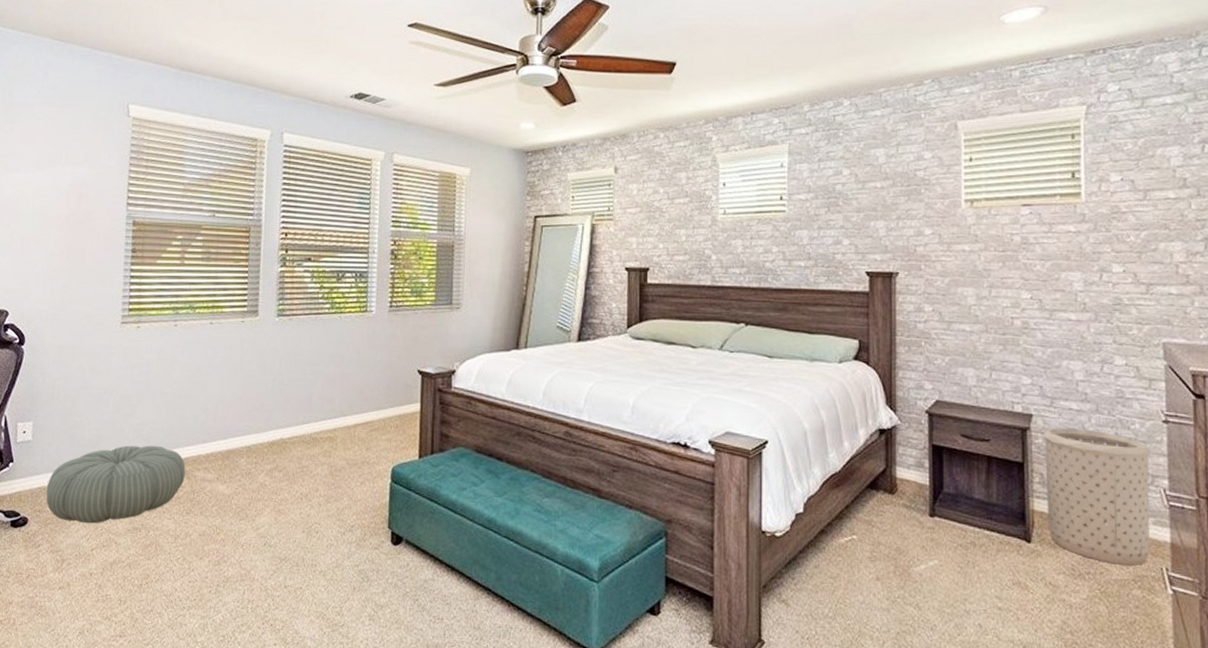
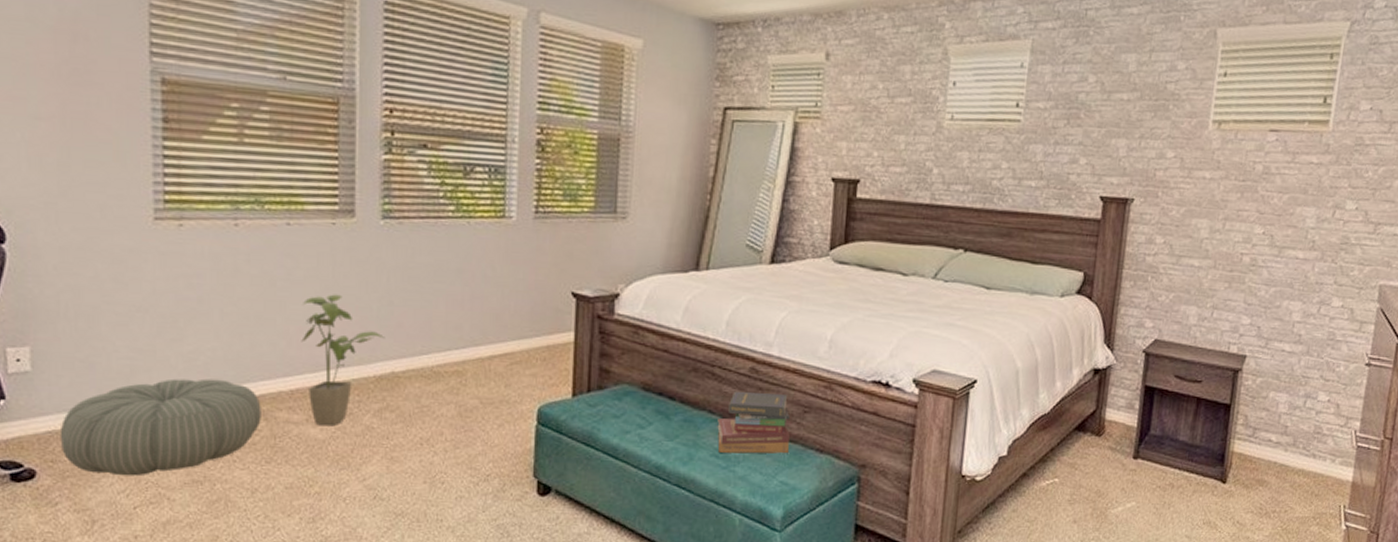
house plant: none [216,376,277,484] -> present [301,294,385,426]
books: none [539,452,603,509] -> present [717,391,791,454]
laundry basket: present [1042,428,1152,566] -> none [1244,369,1351,504]

